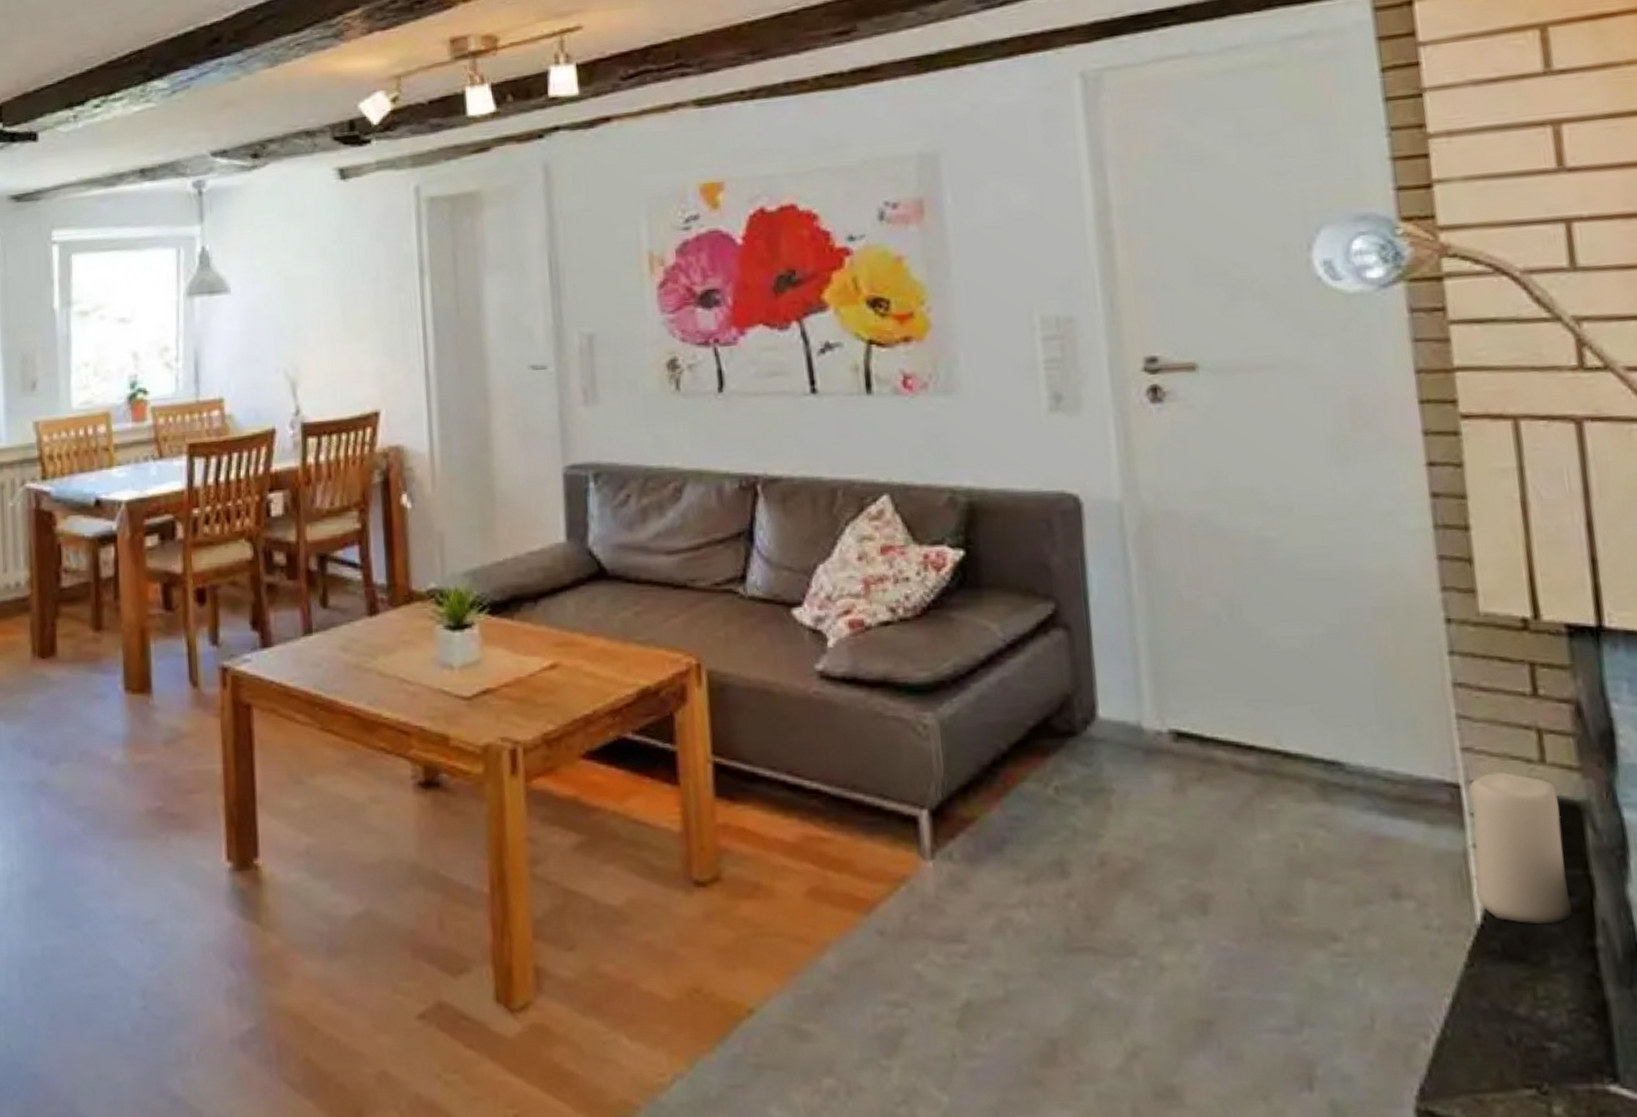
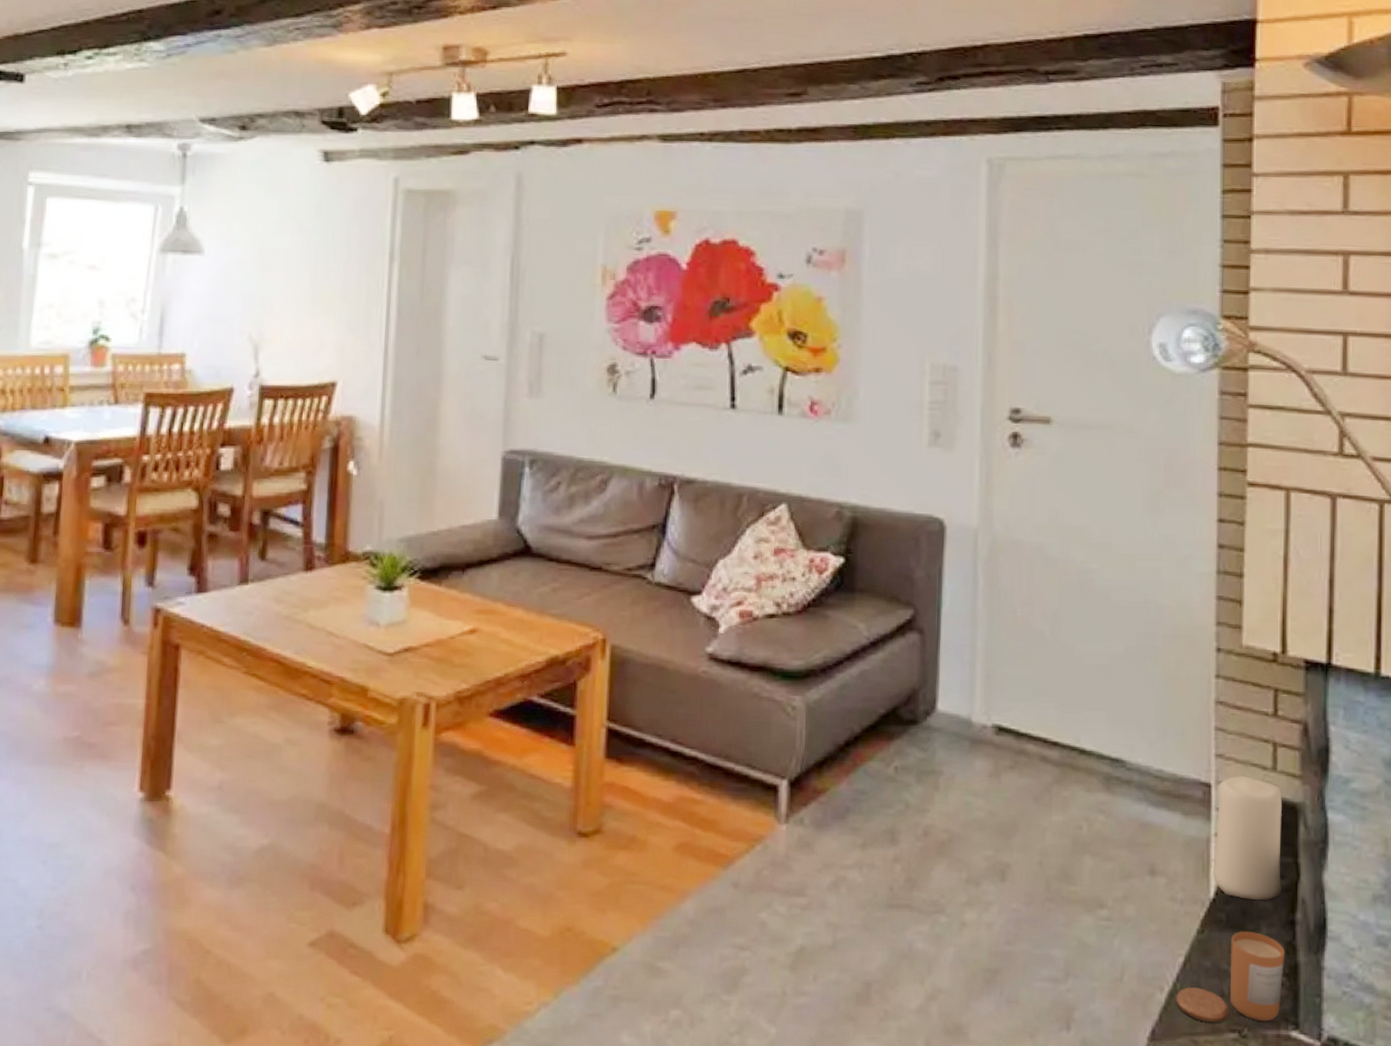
candle: none [1447,963,1590,1077] -> present [1176,932,1285,1023]

